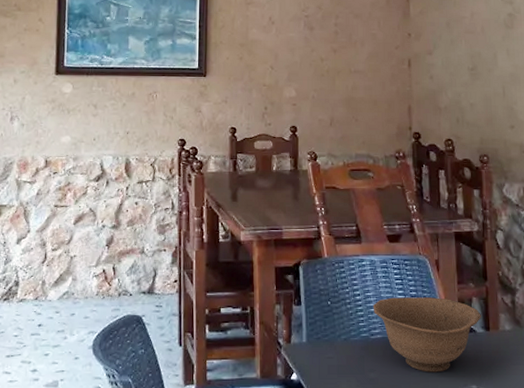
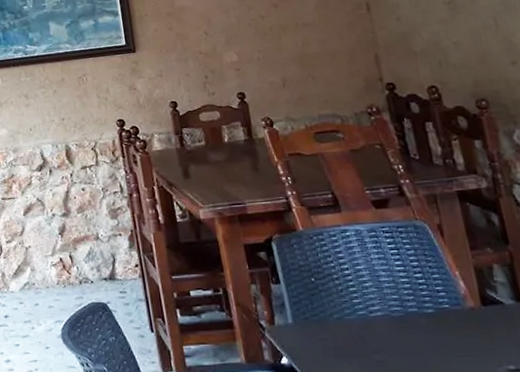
bowl: present [372,297,481,373] -> none [366,267,509,352]

